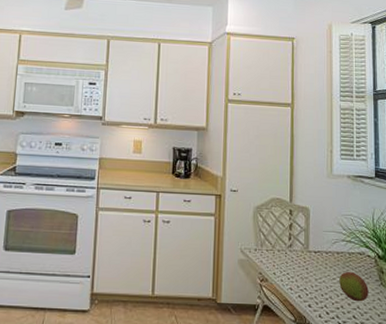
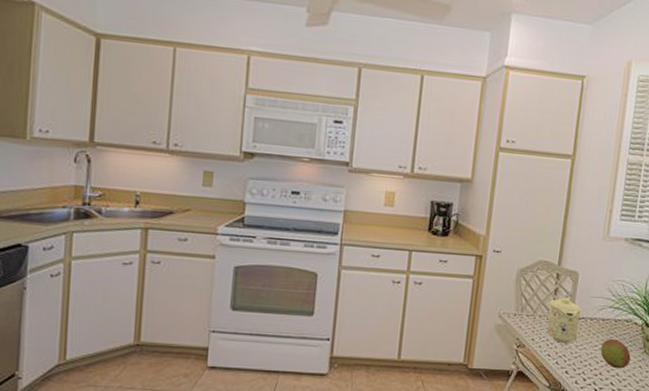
mug: none [285,232,317,277] -> present [547,297,582,343]

